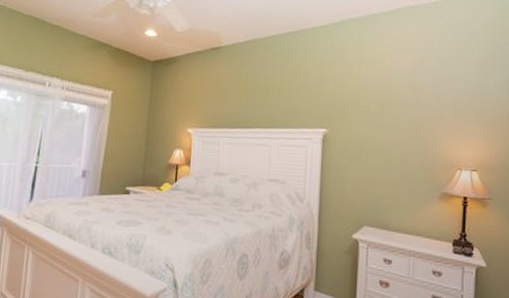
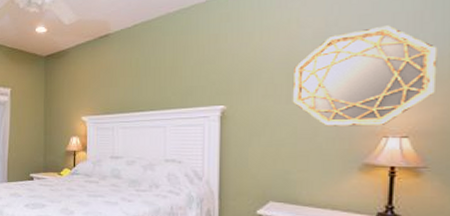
home mirror: none [385,70,498,159] -> present [292,25,438,126]

